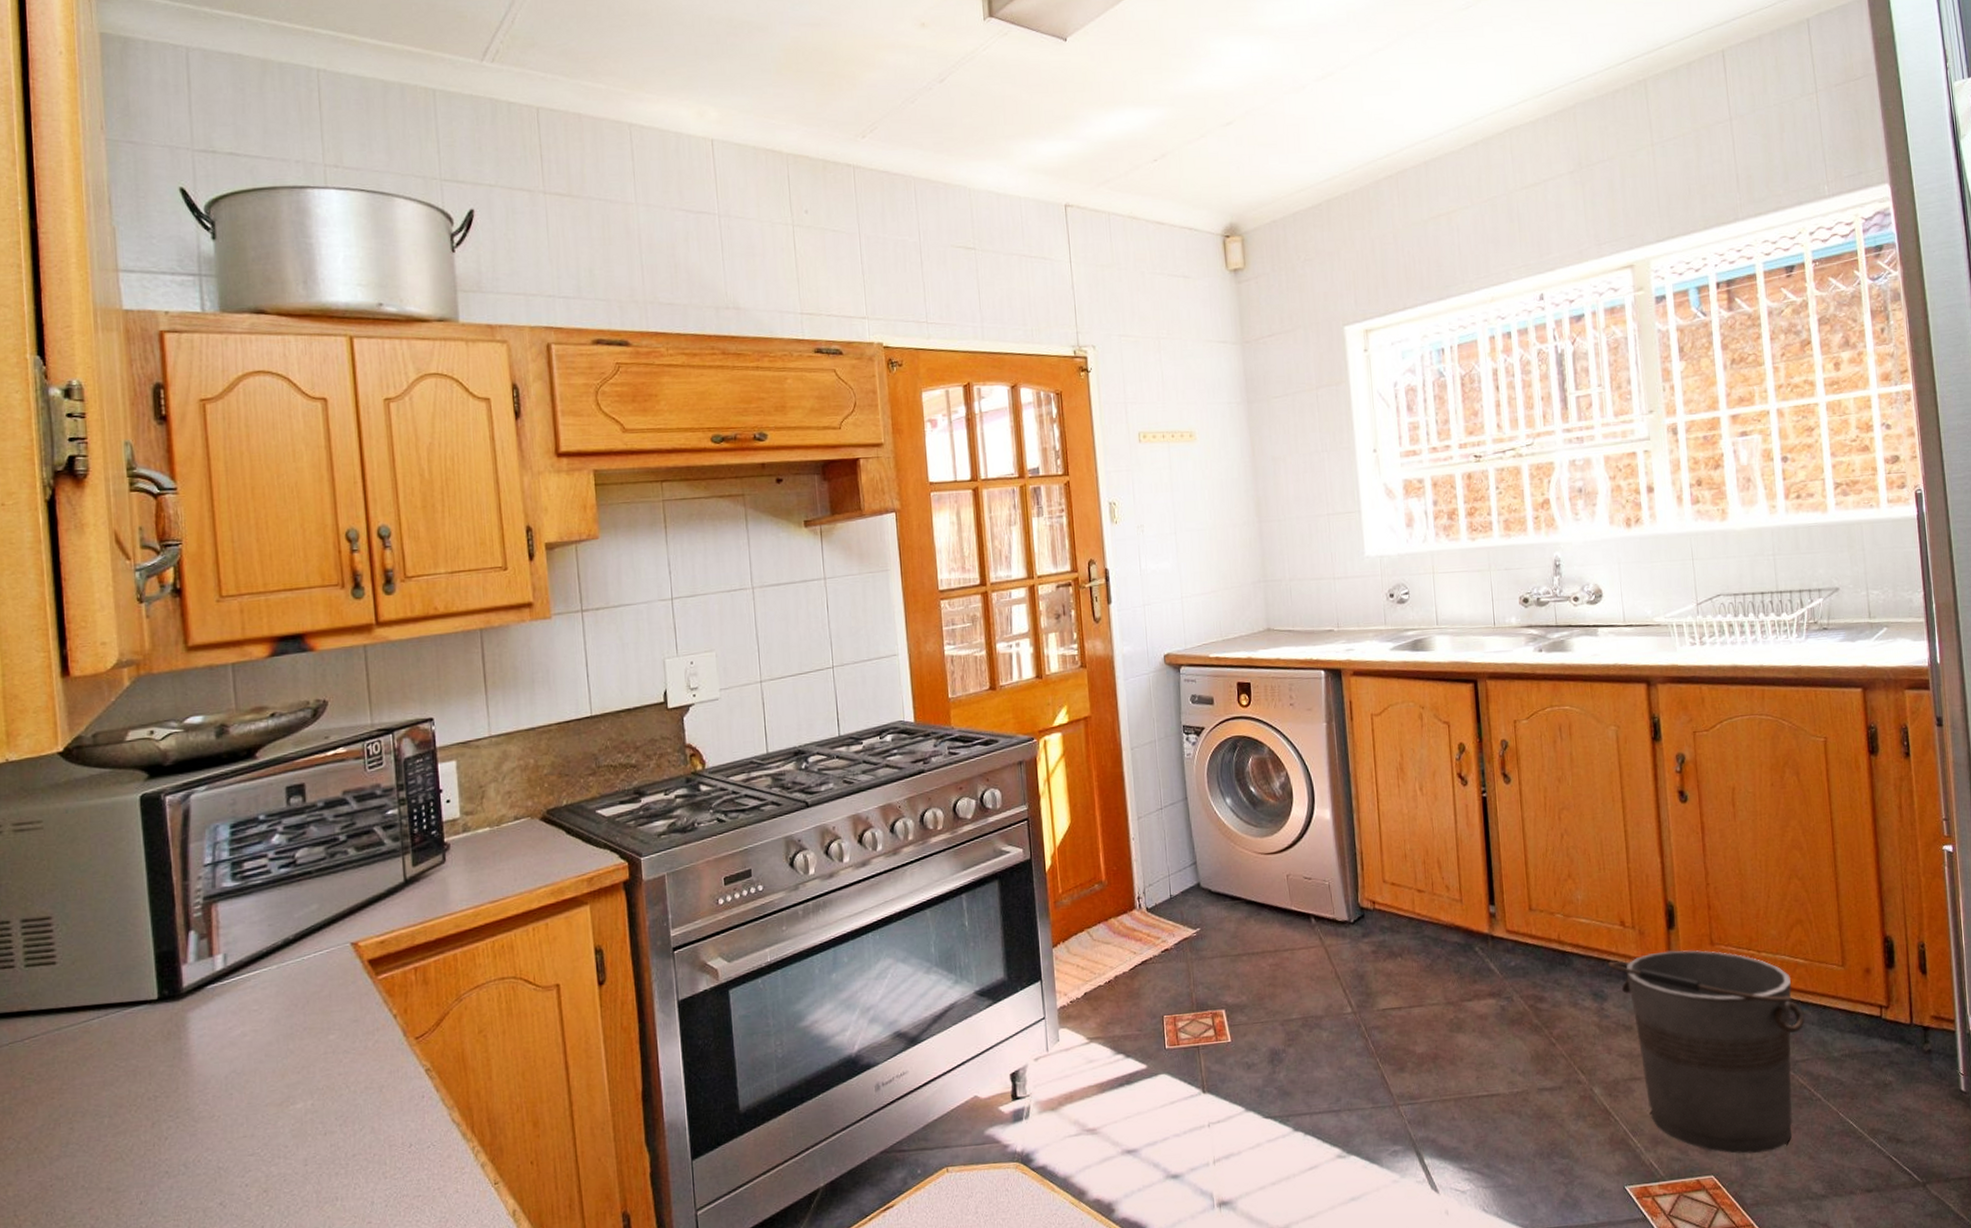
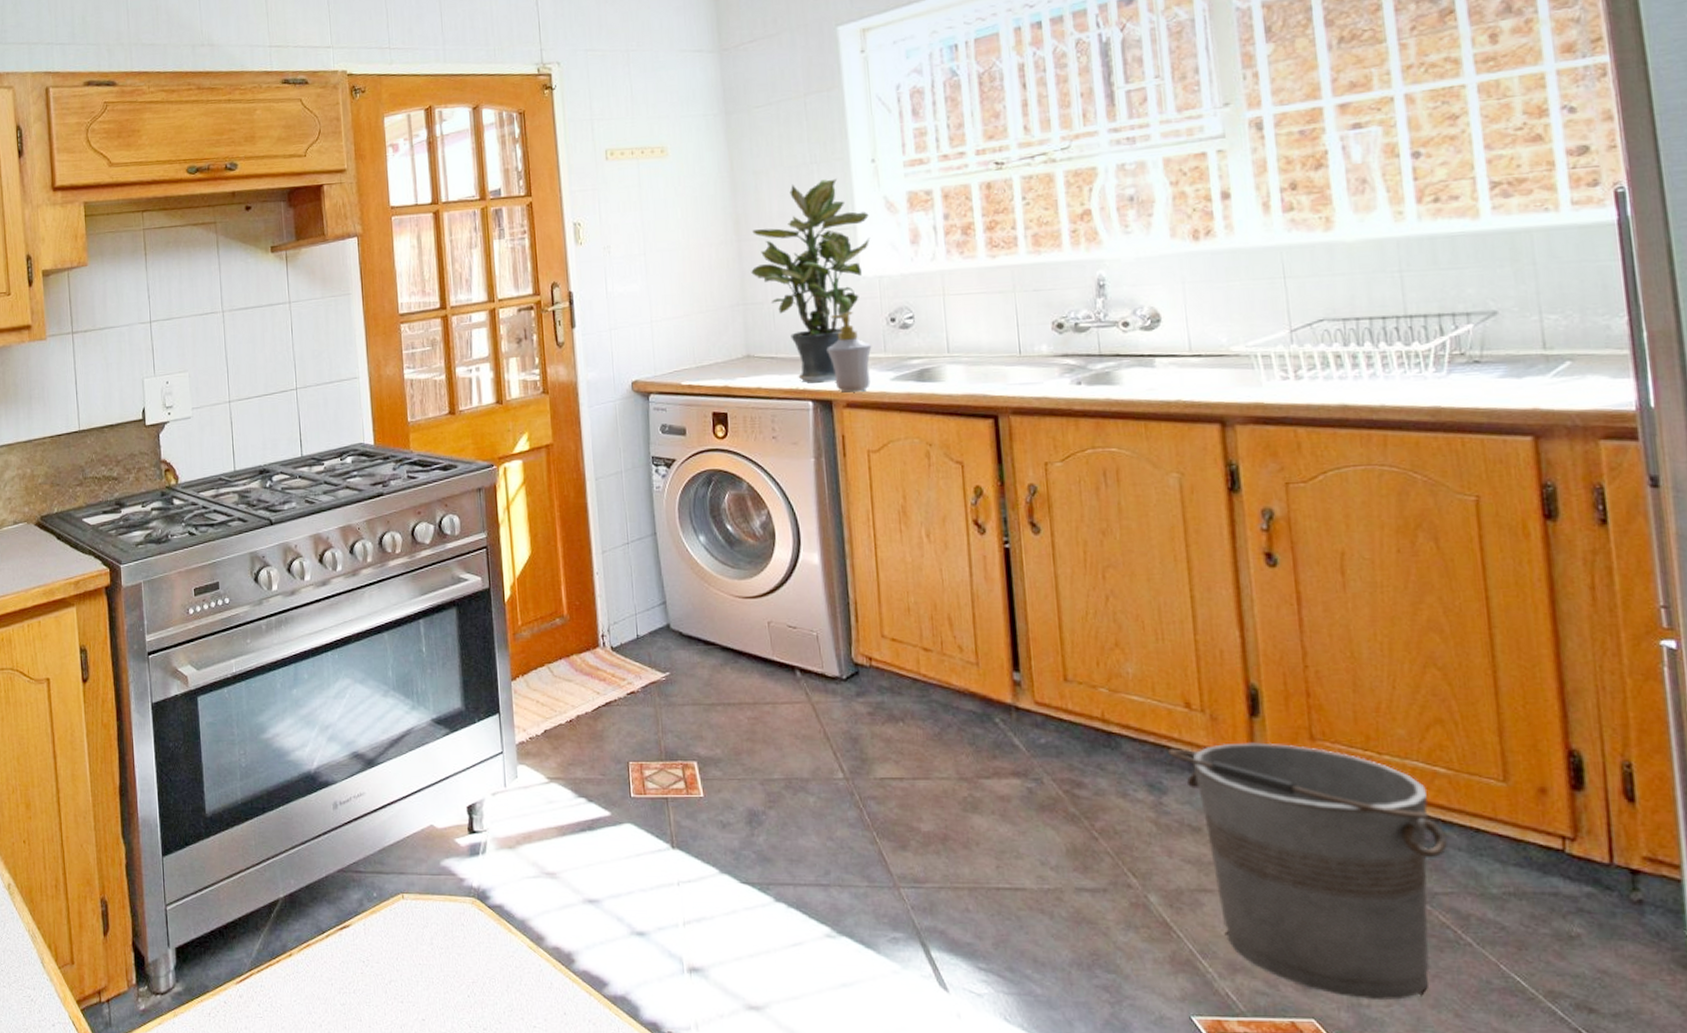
potted plant: none [1271,466,1373,654] -> present [751,178,871,383]
soap bottle: none [1336,588,1374,662] -> present [826,312,872,393]

